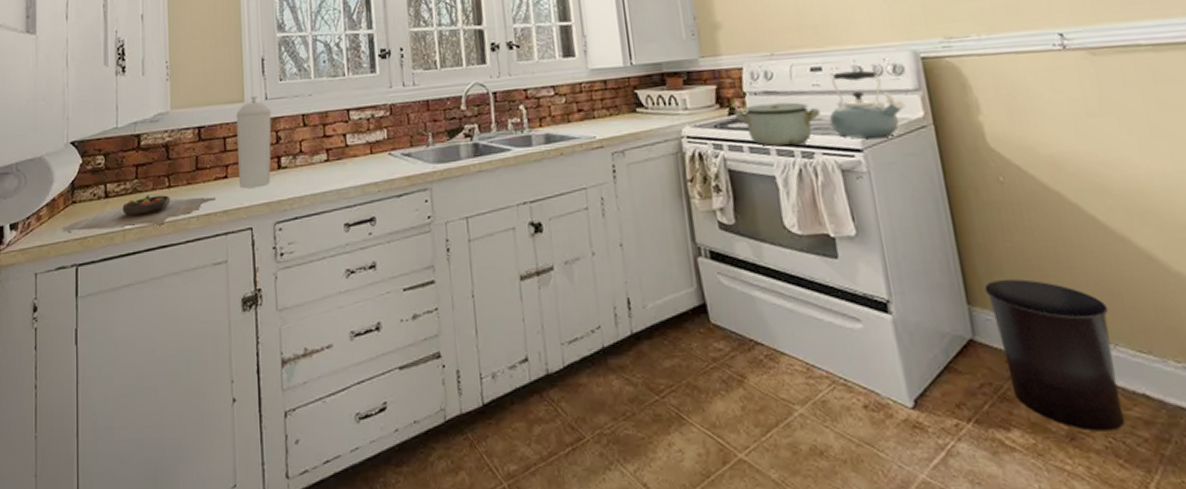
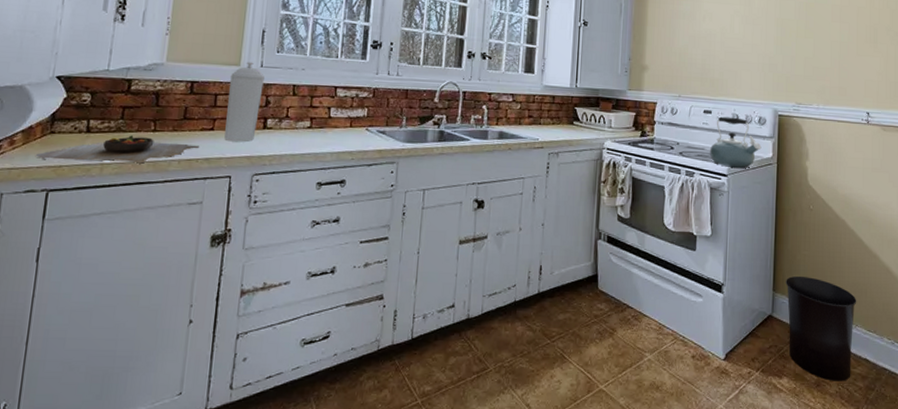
cooking pot: present [735,102,821,147] -> none [645,132,705,166]

